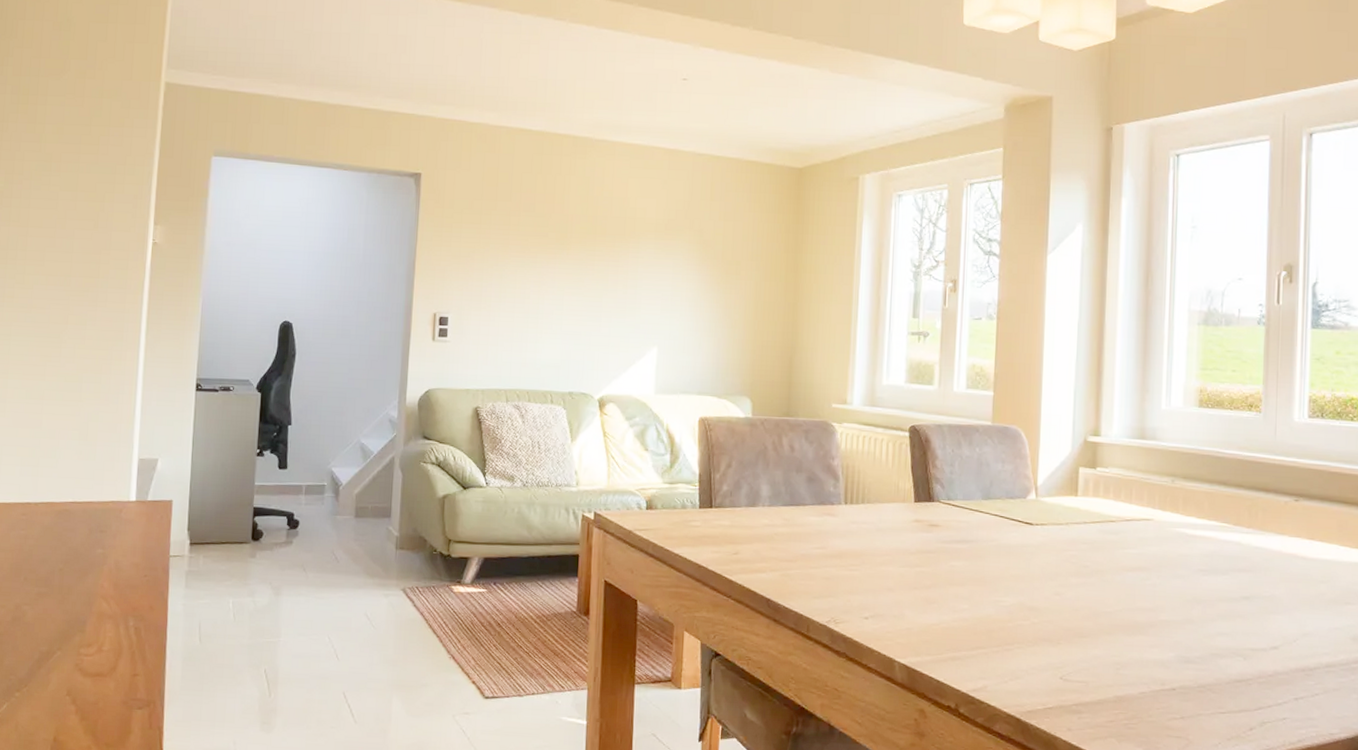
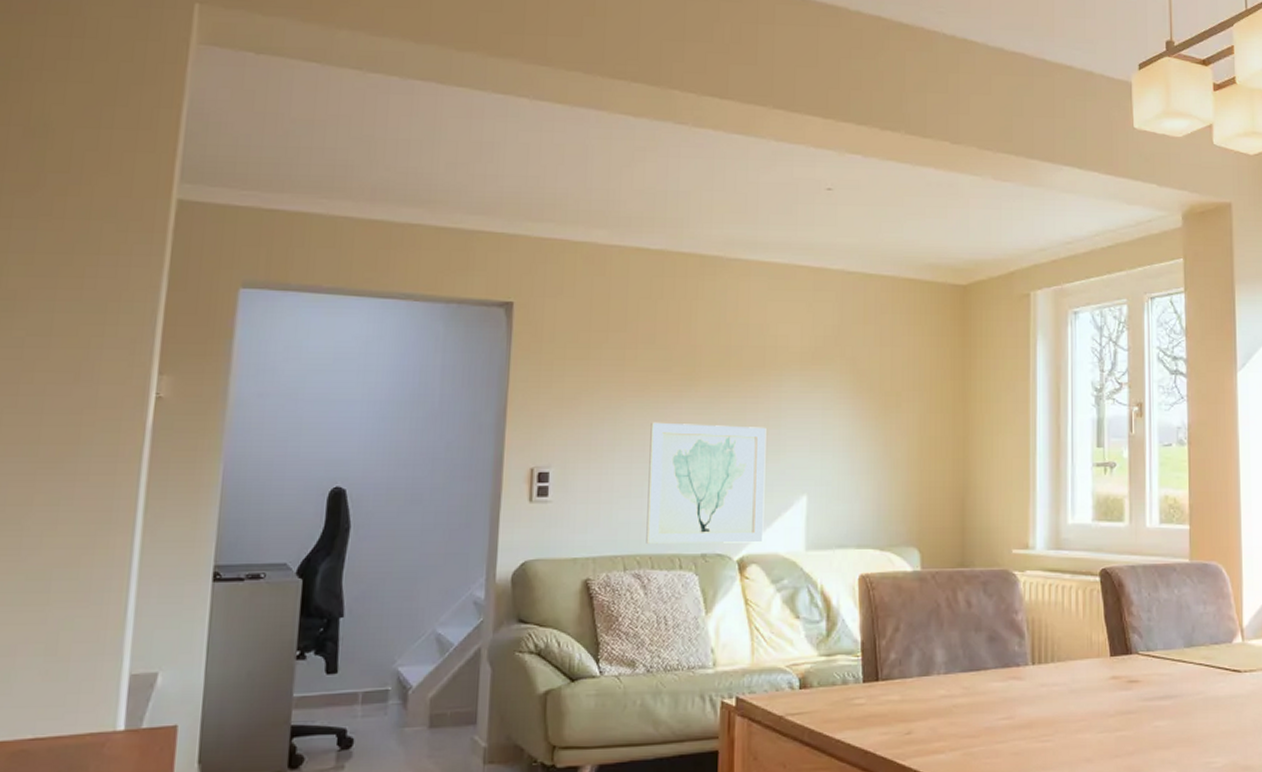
wall art: none [524,279,625,385] -> present [646,422,766,544]

